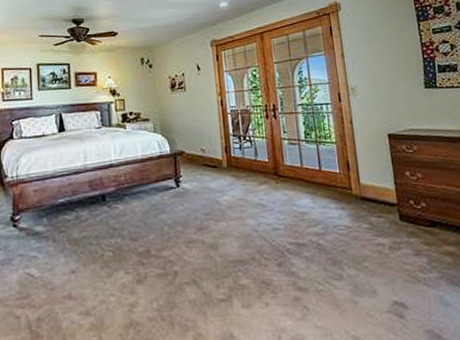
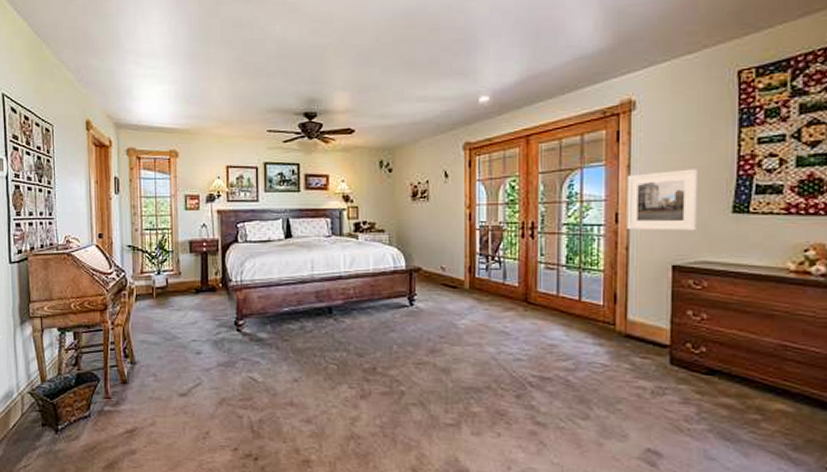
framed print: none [342,54,402,107] -> present [626,169,699,231]

